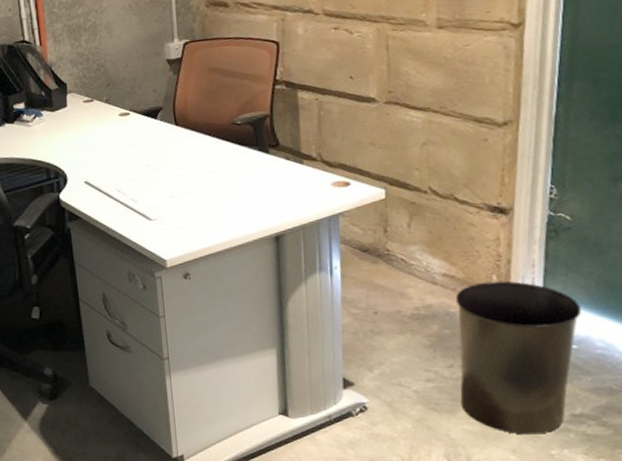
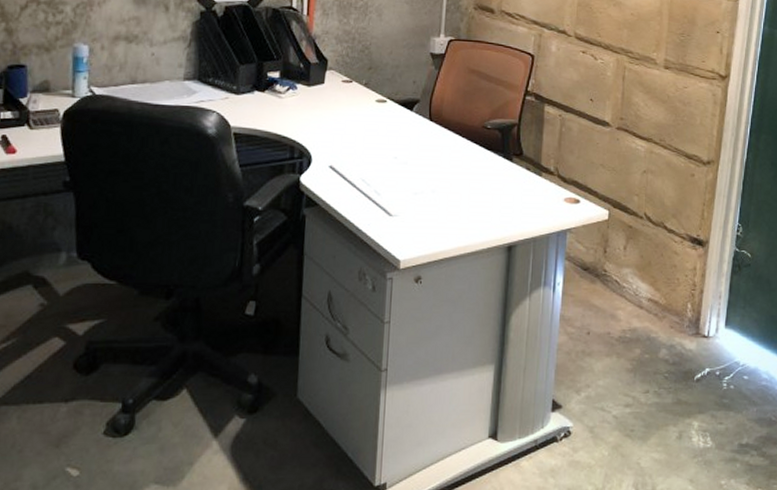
waste bin: present [455,280,582,435] -> none [652,309,754,464]

